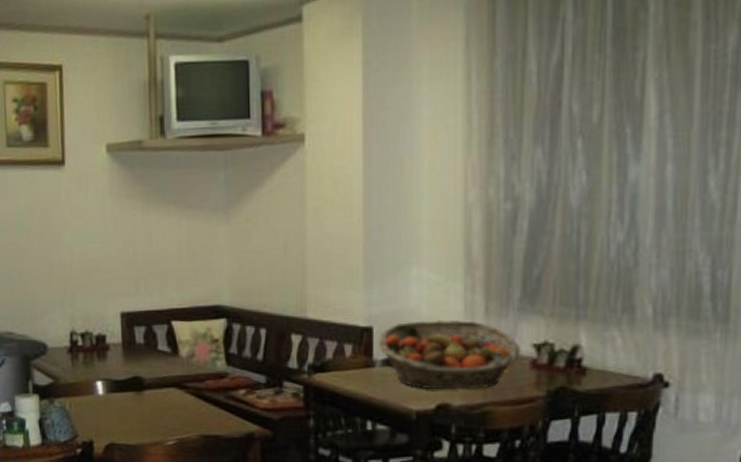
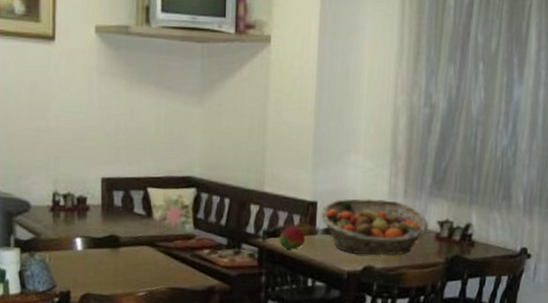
fruit: none [328,357,360,386] -> present [279,226,305,249]

